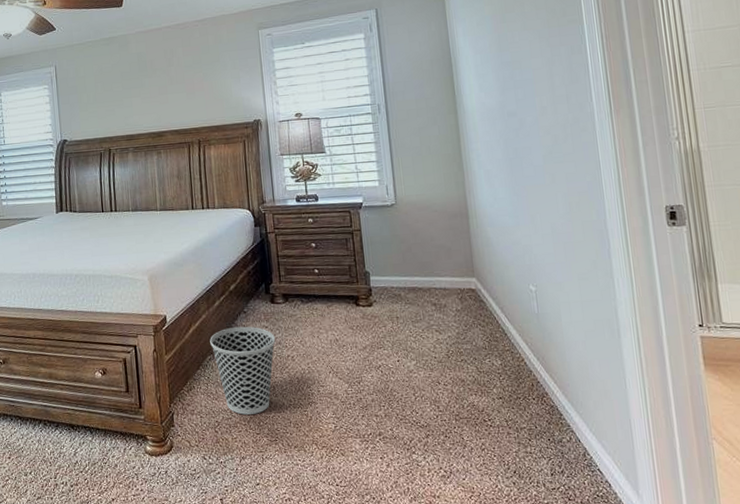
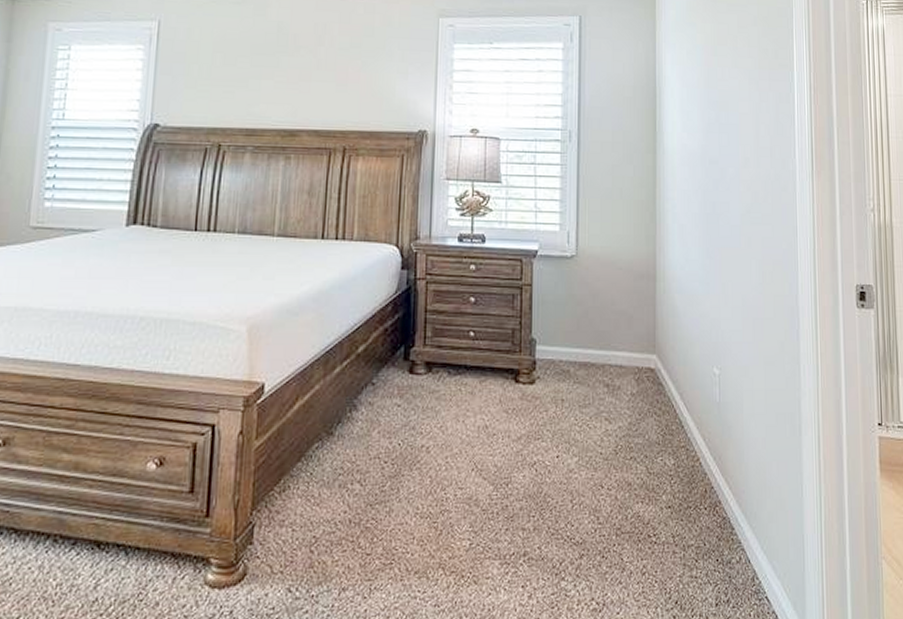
wastebasket: present [210,326,276,415] -> none [320,403,409,527]

